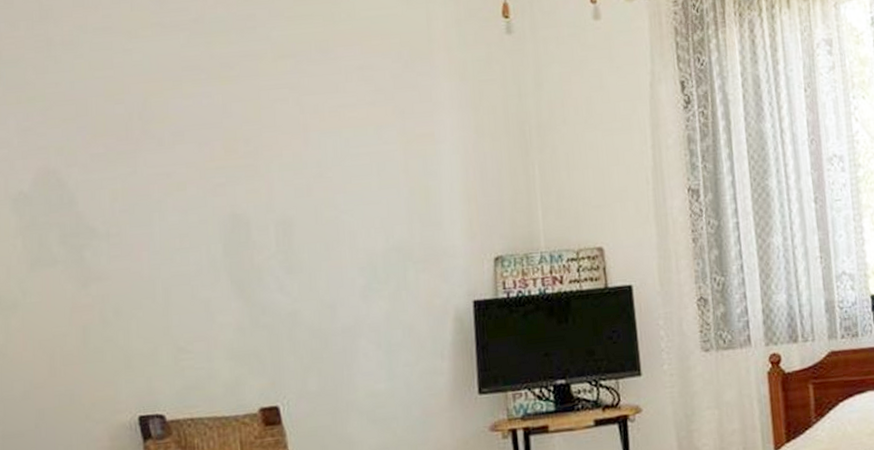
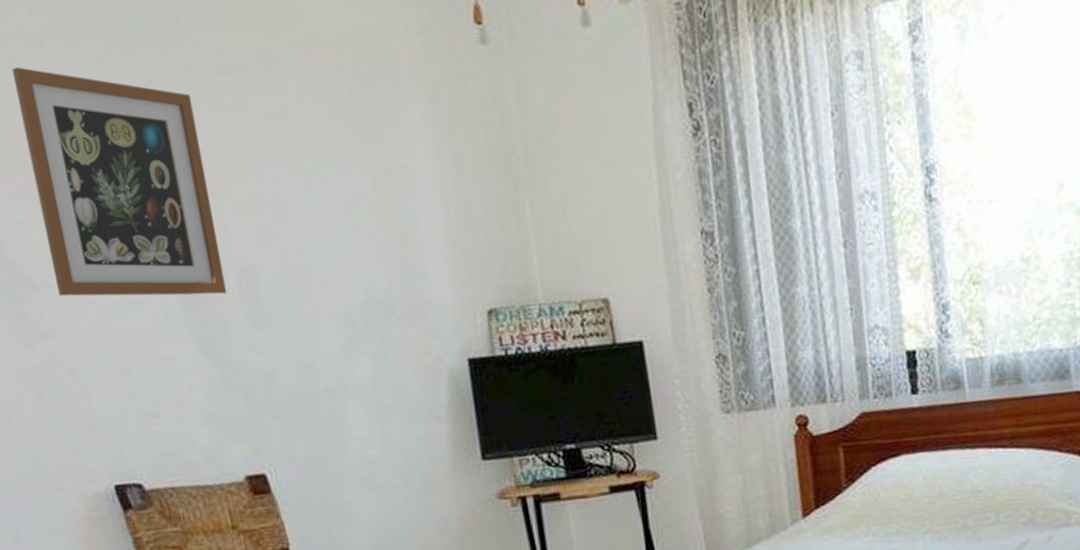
wall art: none [108,52,265,245] -> present [11,66,227,297]

